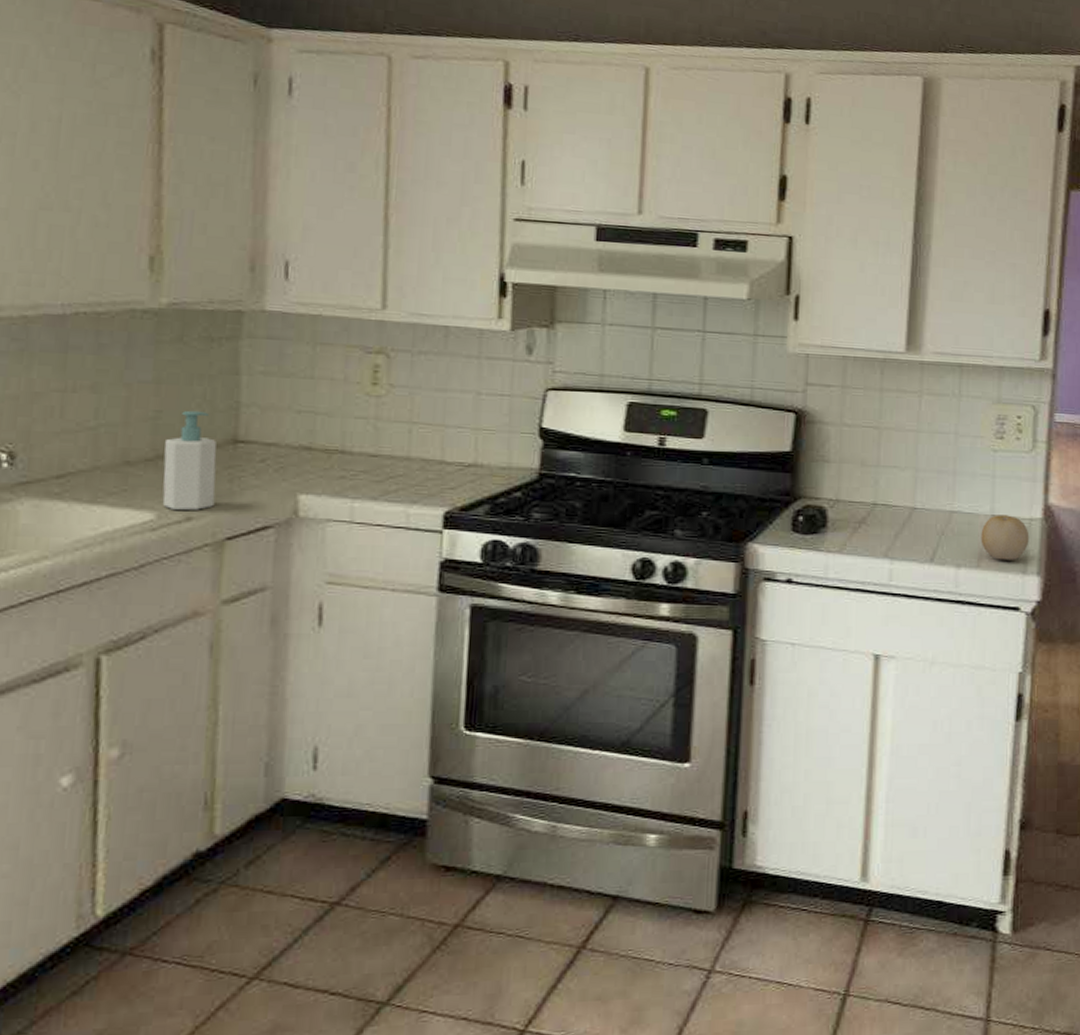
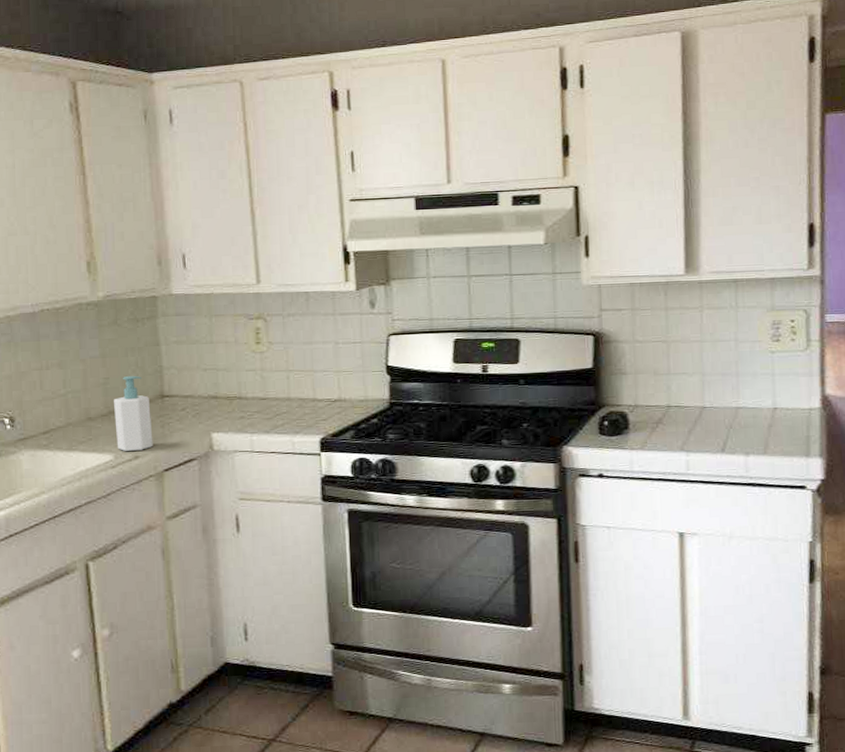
fruit: present [981,515,1030,560] -> none [765,407,810,446]

